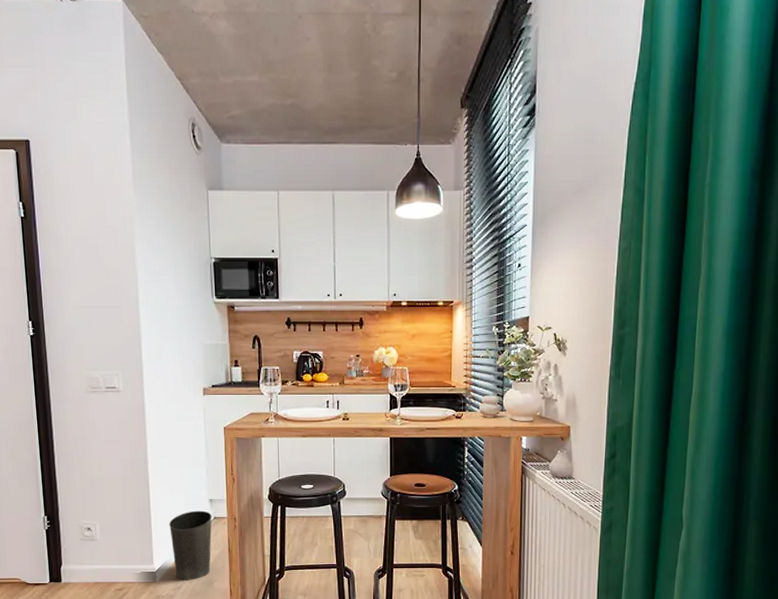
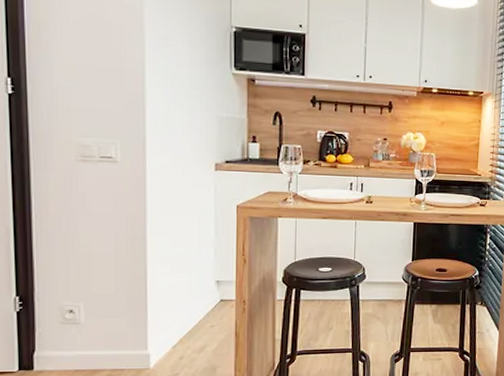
waste basket: present [169,510,212,580] -> none [168,292,218,367]

